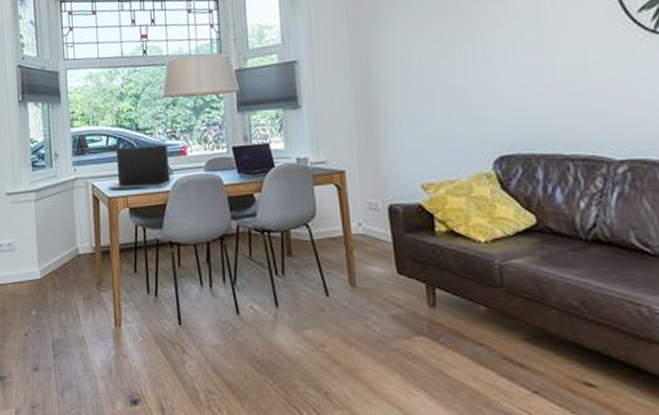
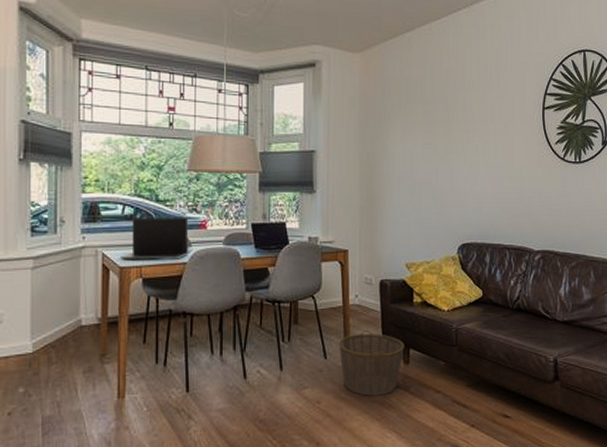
basket: none [341,265,428,344] -> present [338,331,404,396]

